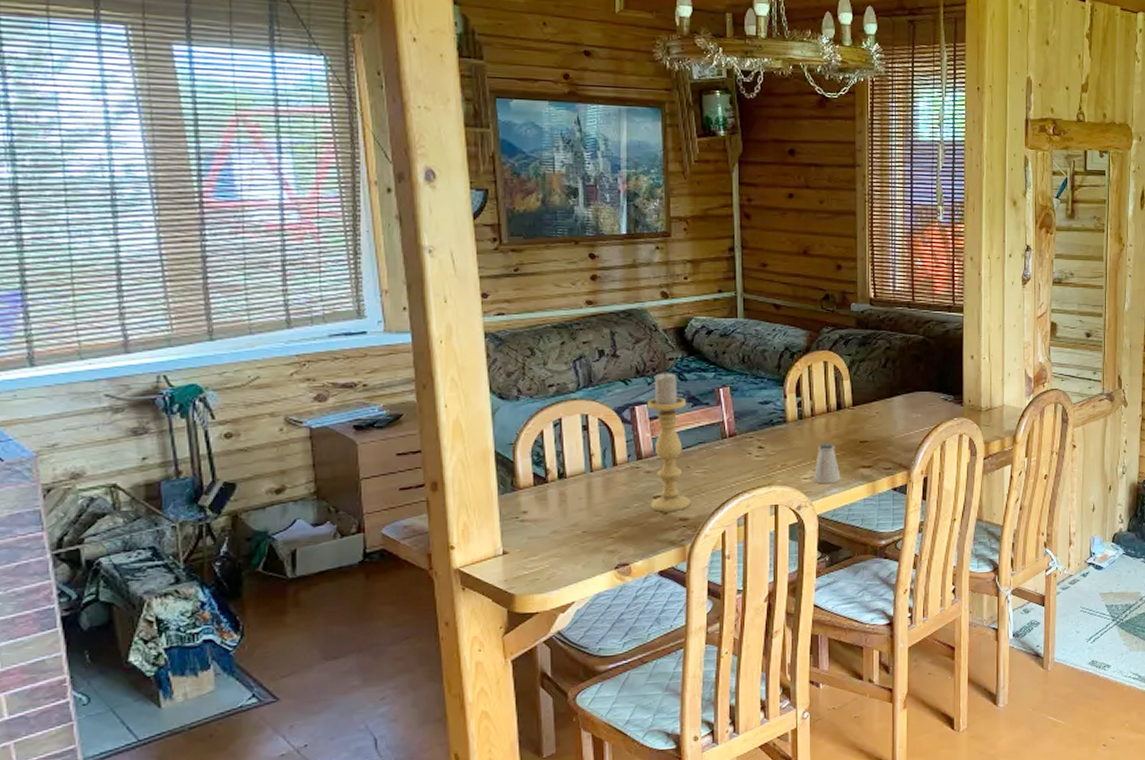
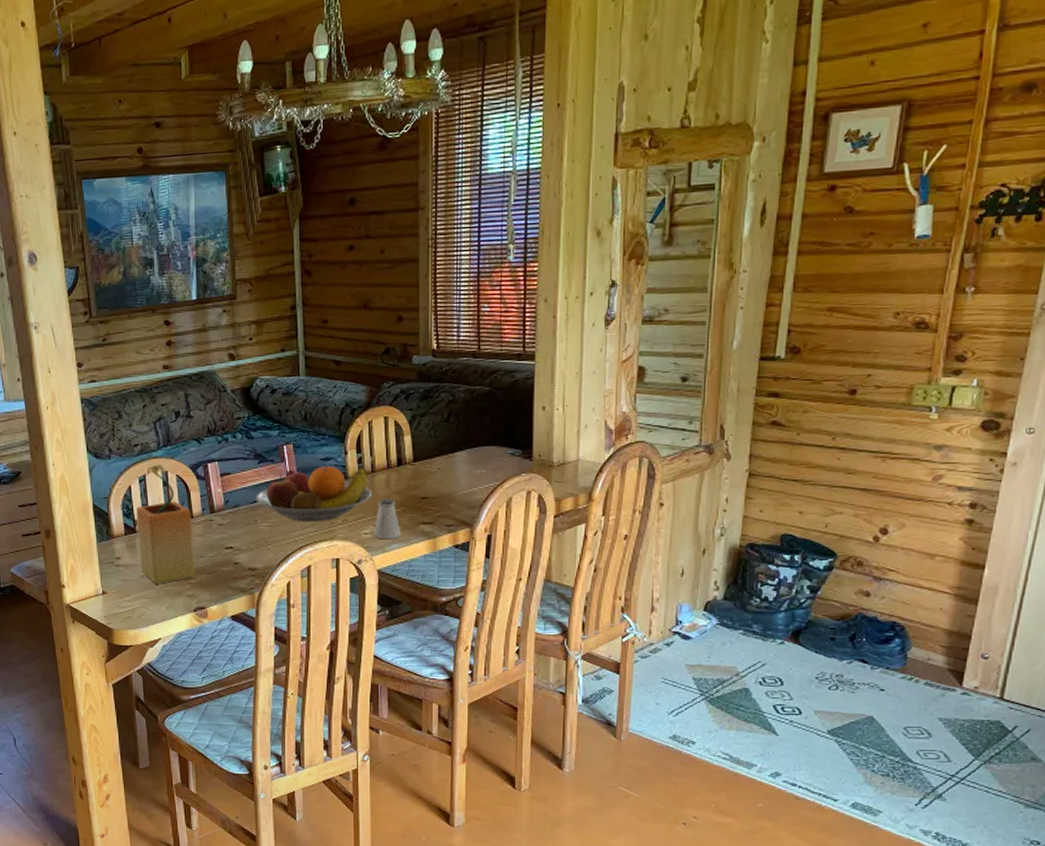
potted plant: none [548,407,618,540] -> present [136,464,195,584]
candle holder: present [646,371,692,512] -> none [218,430,259,561]
fruit bowl: none [689,410,811,468] -> present [256,466,371,522]

